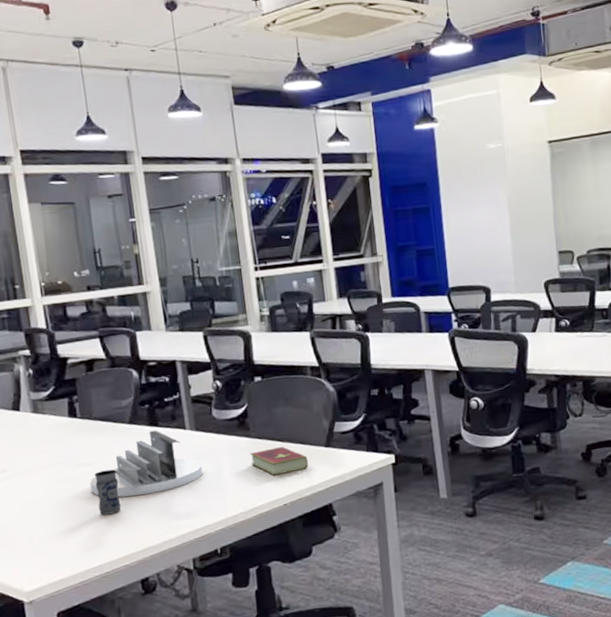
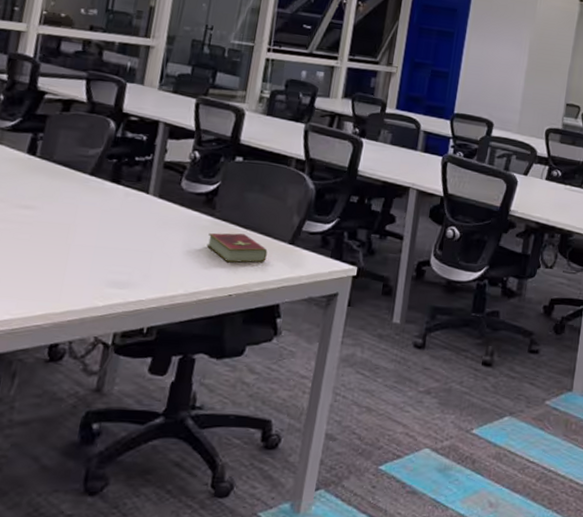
desk organizer: present [90,430,203,497] -> none [25,187,154,254]
jar: present [94,469,121,515] -> none [27,217,61,267]

